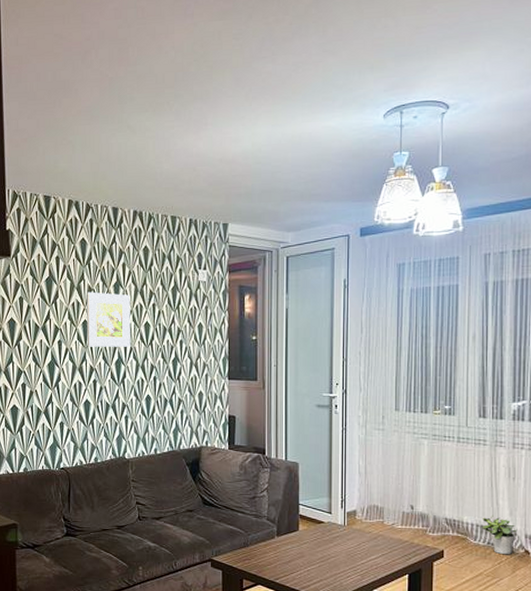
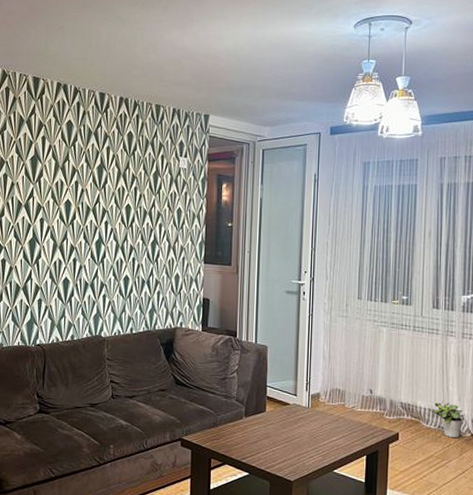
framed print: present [86,292,130,347] -> none [68,172,113,228]

